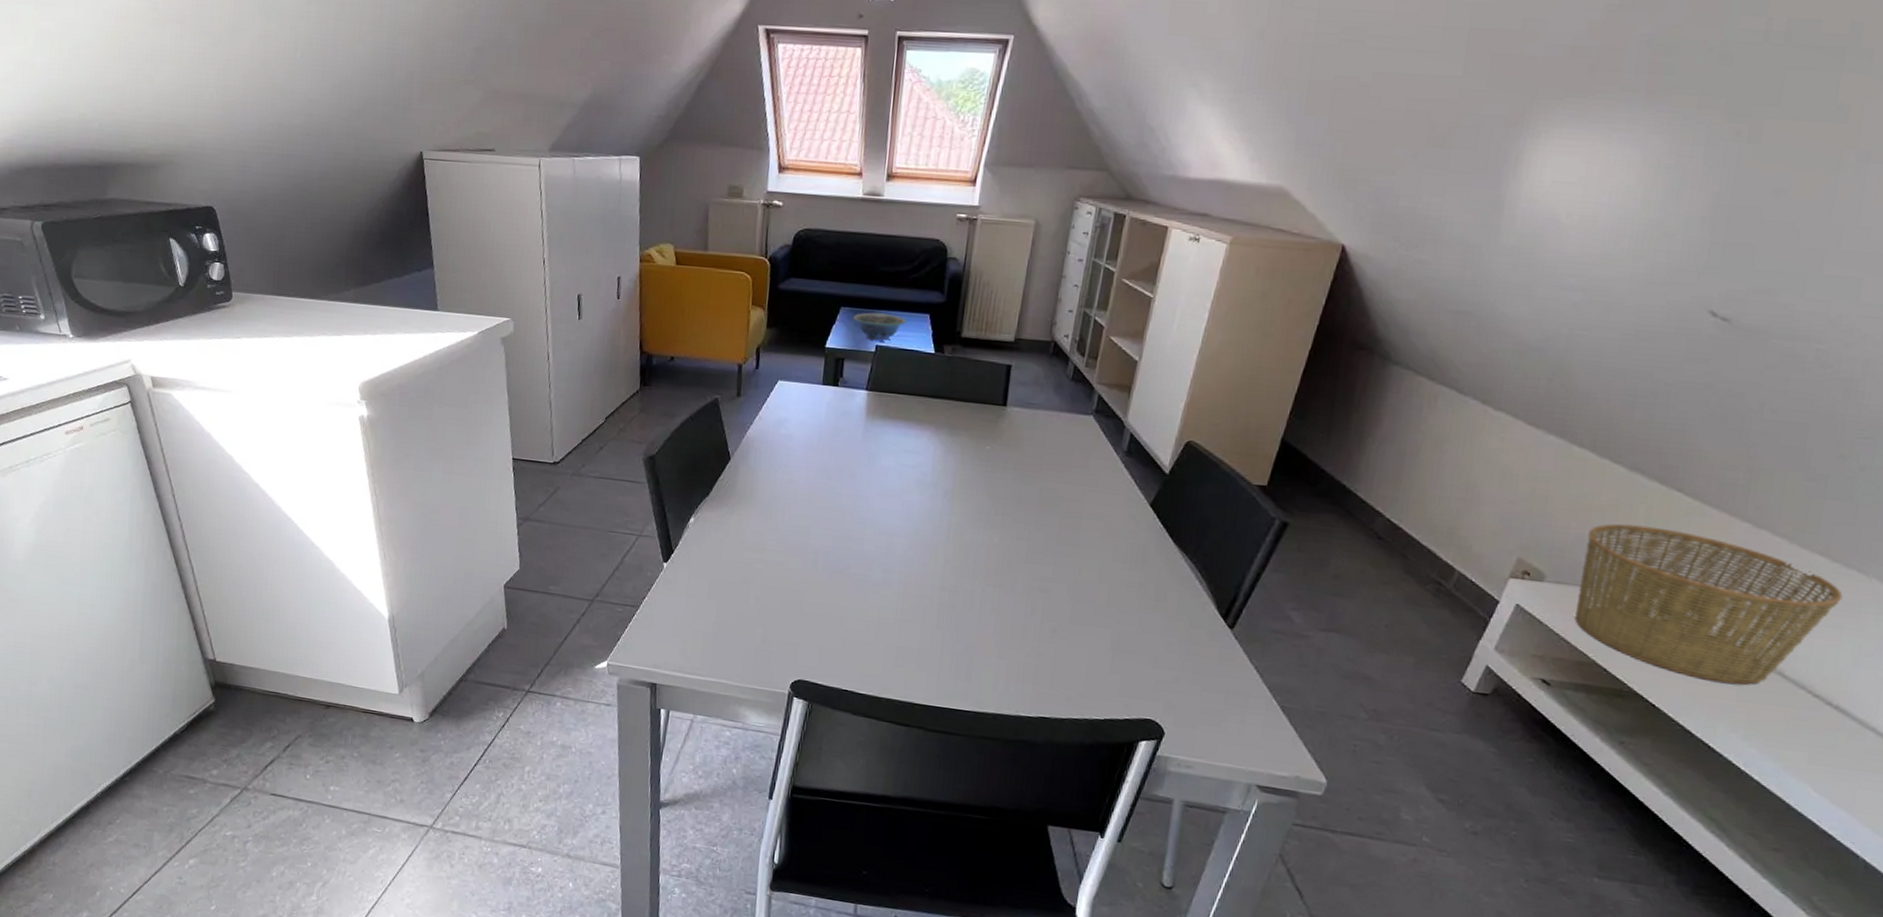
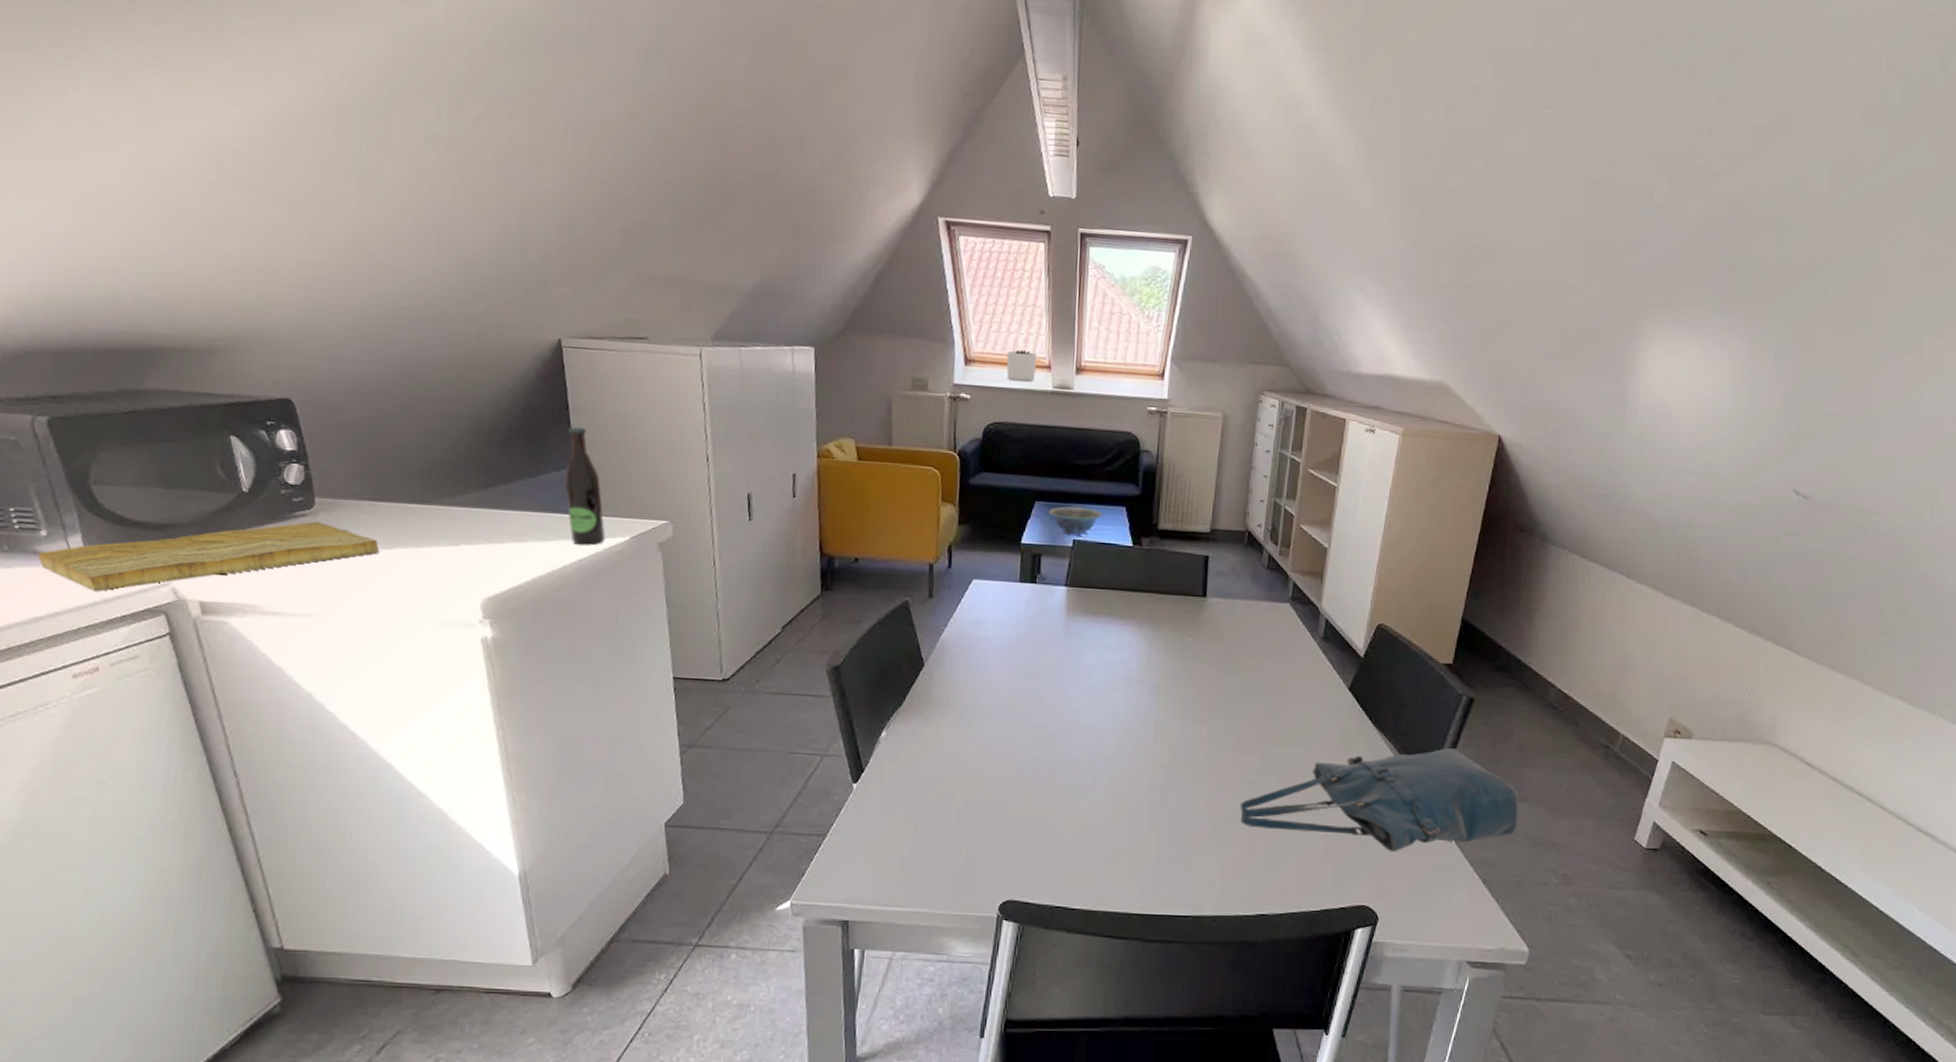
cutting board: none [39,312,281,366] -> present [37,522,379,592]
bottle: none [425,232,458,338] -> present [564,427,606,545]
planter: none [818,156,849,189] -> present [1006,349,1037,382]
tote bag: none [1027,571,1330,671] -> present [1239,748,1519,853]
basket: present [1574,523,1843,685] -> none [1719,681,1919,820]

